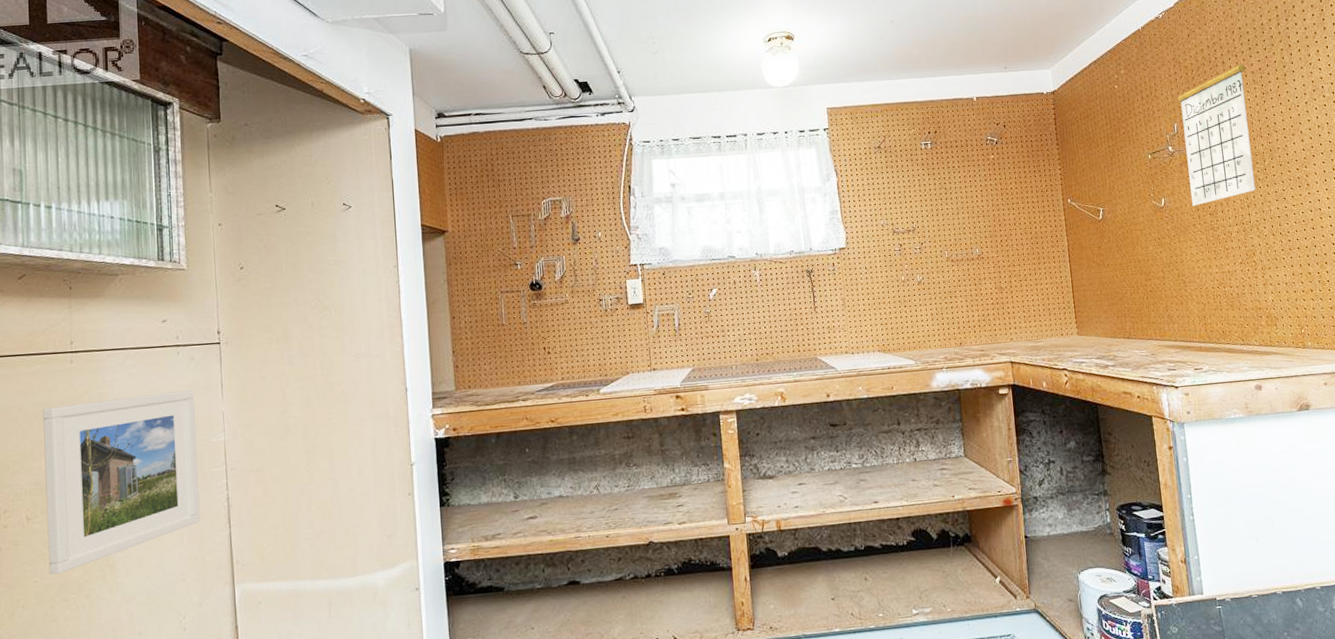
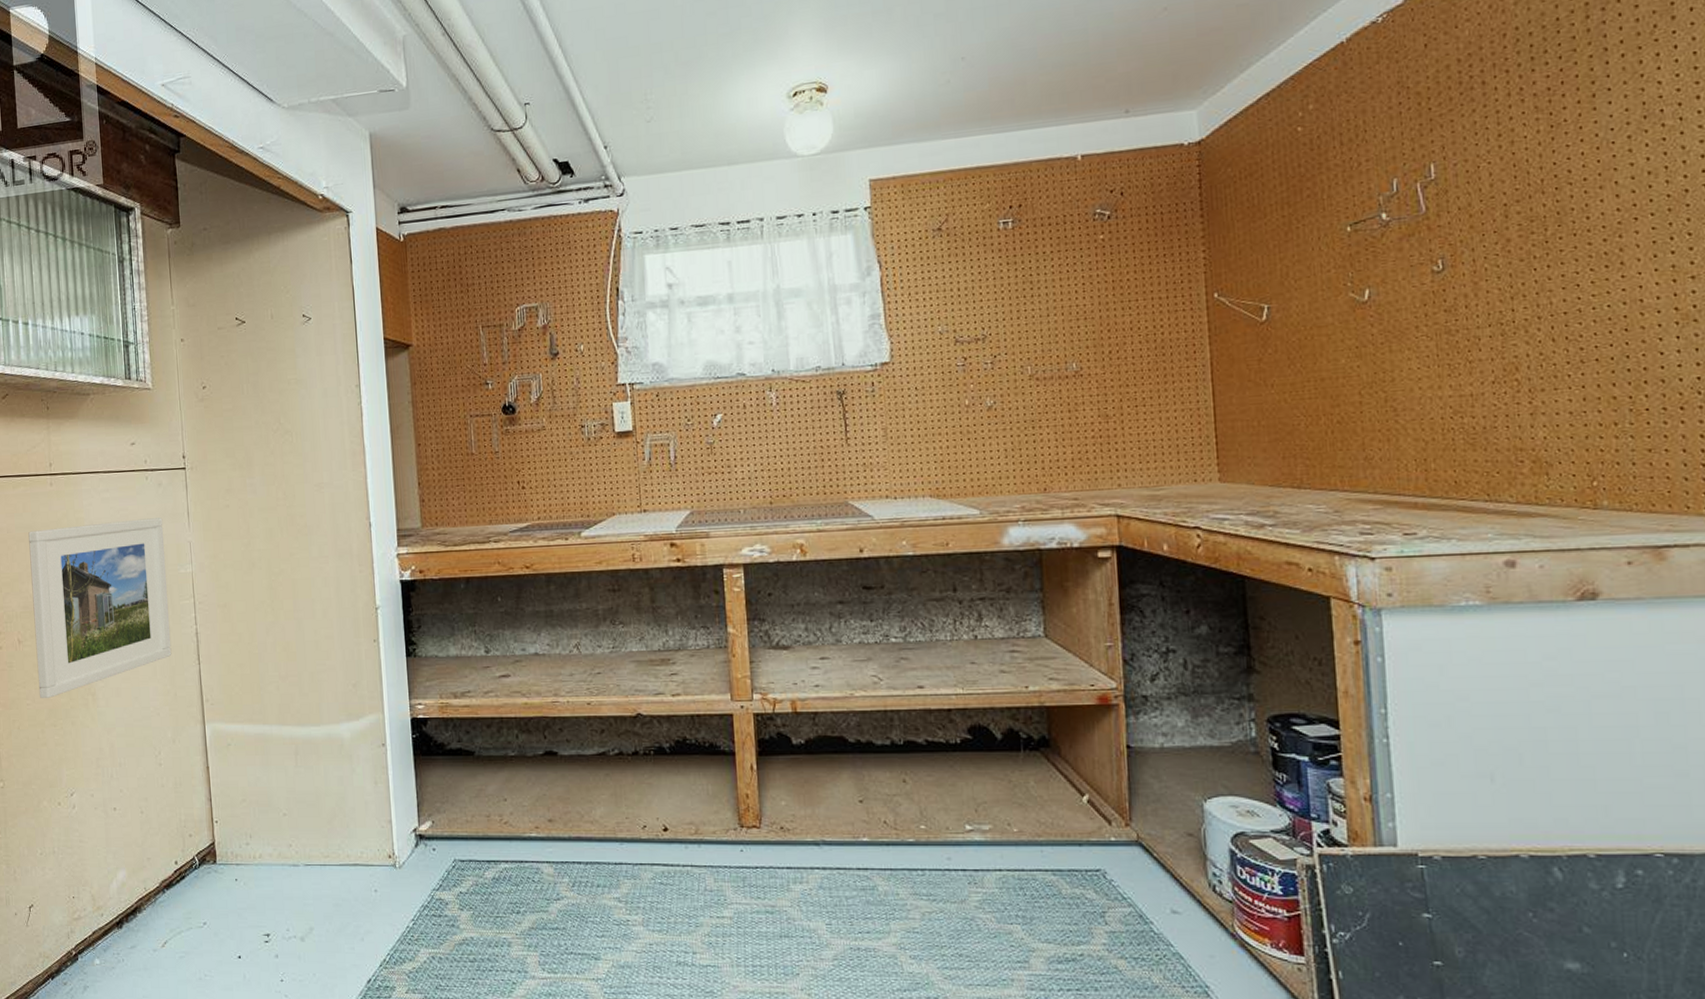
calendar: present [1178,53,1256,207] -> none [1402,70,1527,300]

